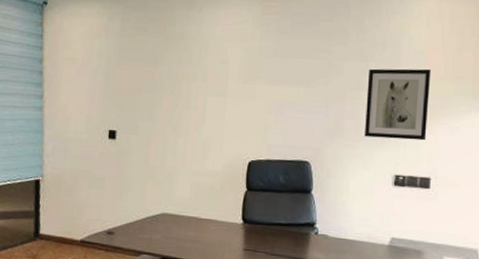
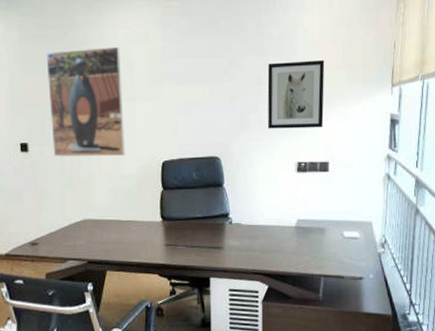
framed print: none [140,42,217,152] -> present [46,46,126,158]

